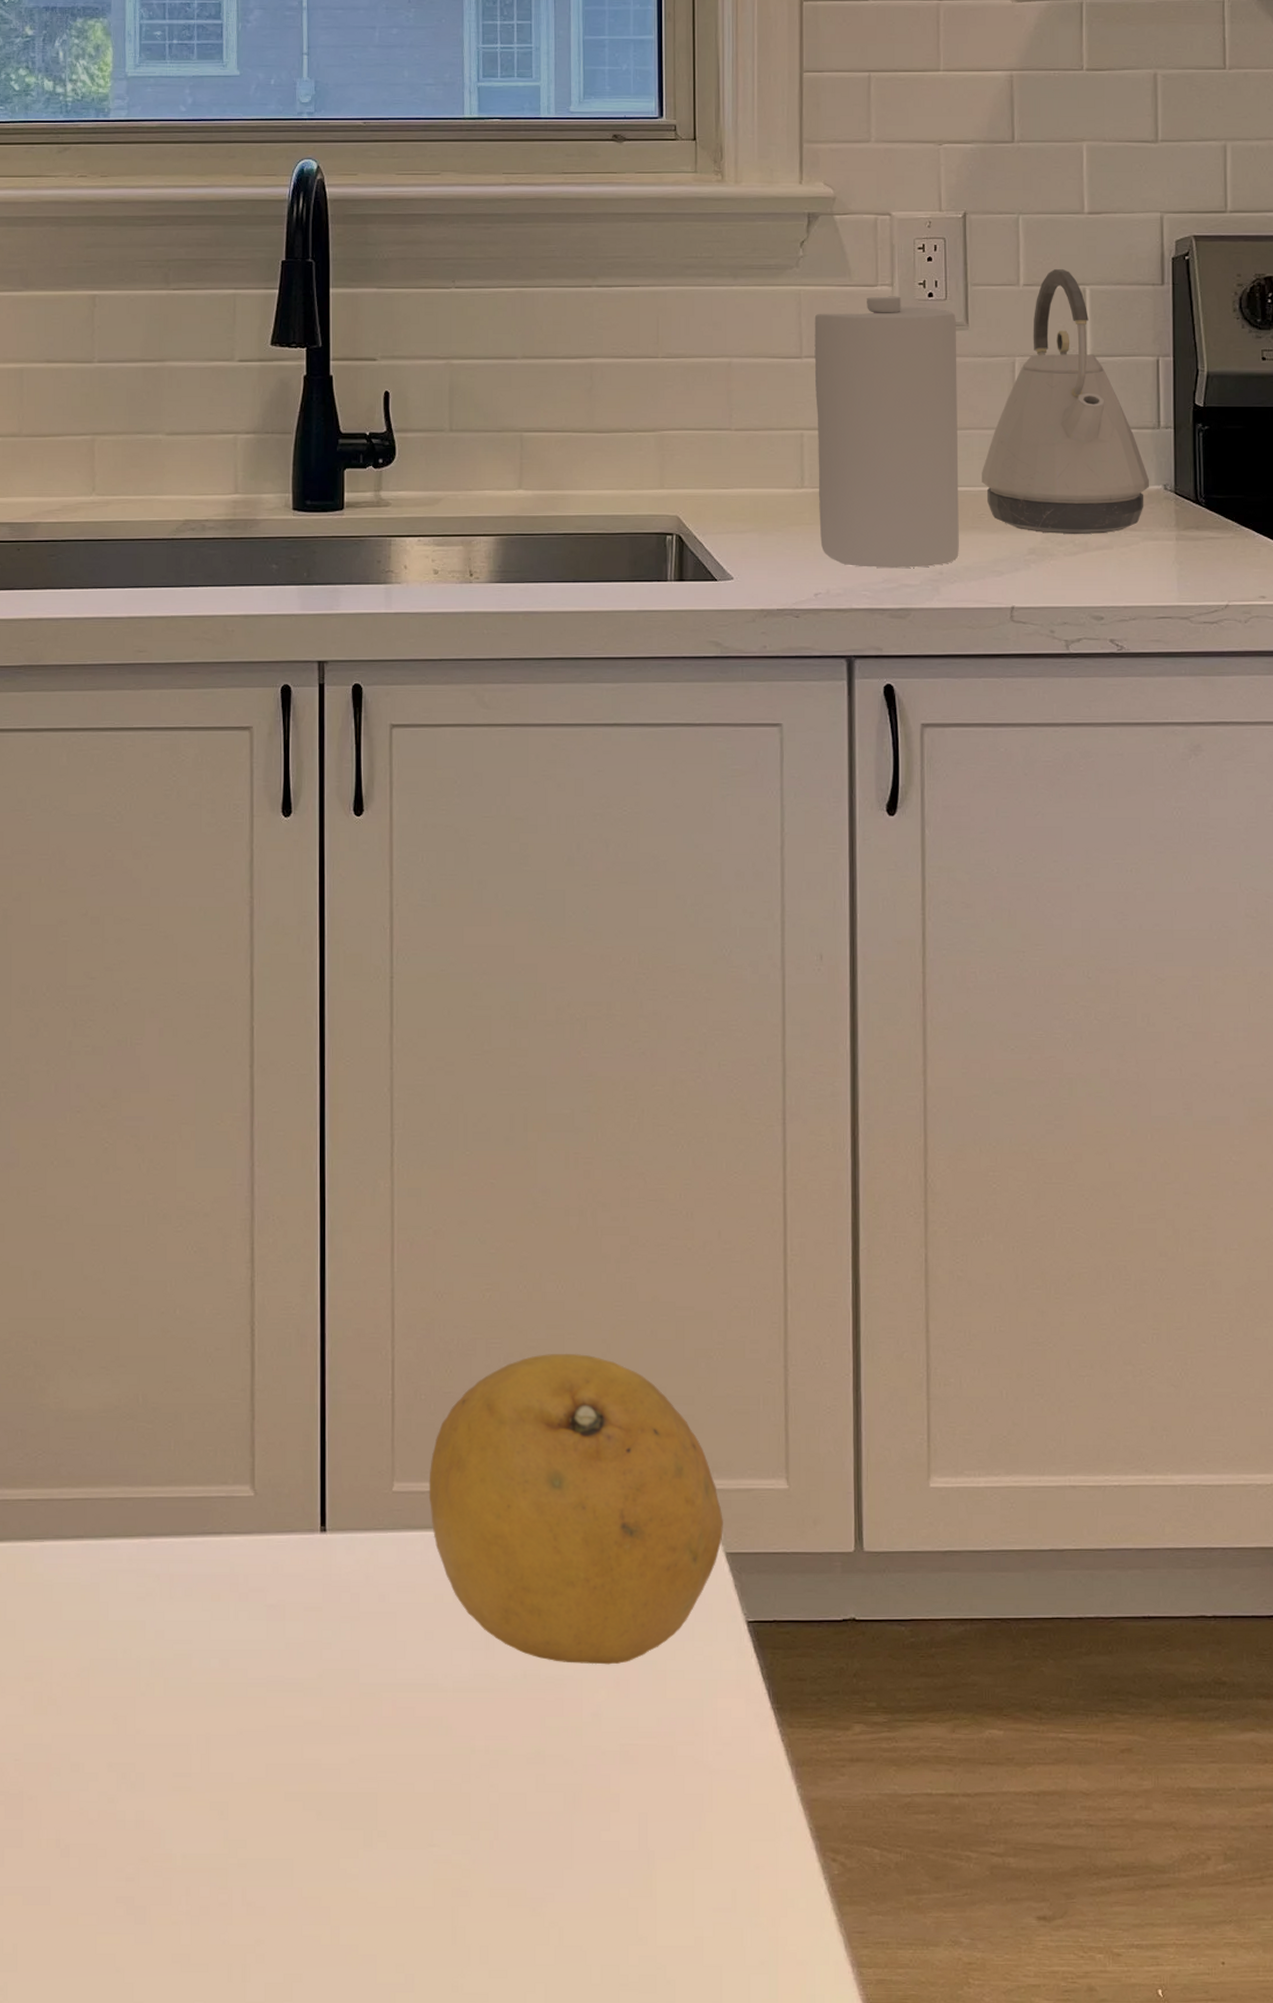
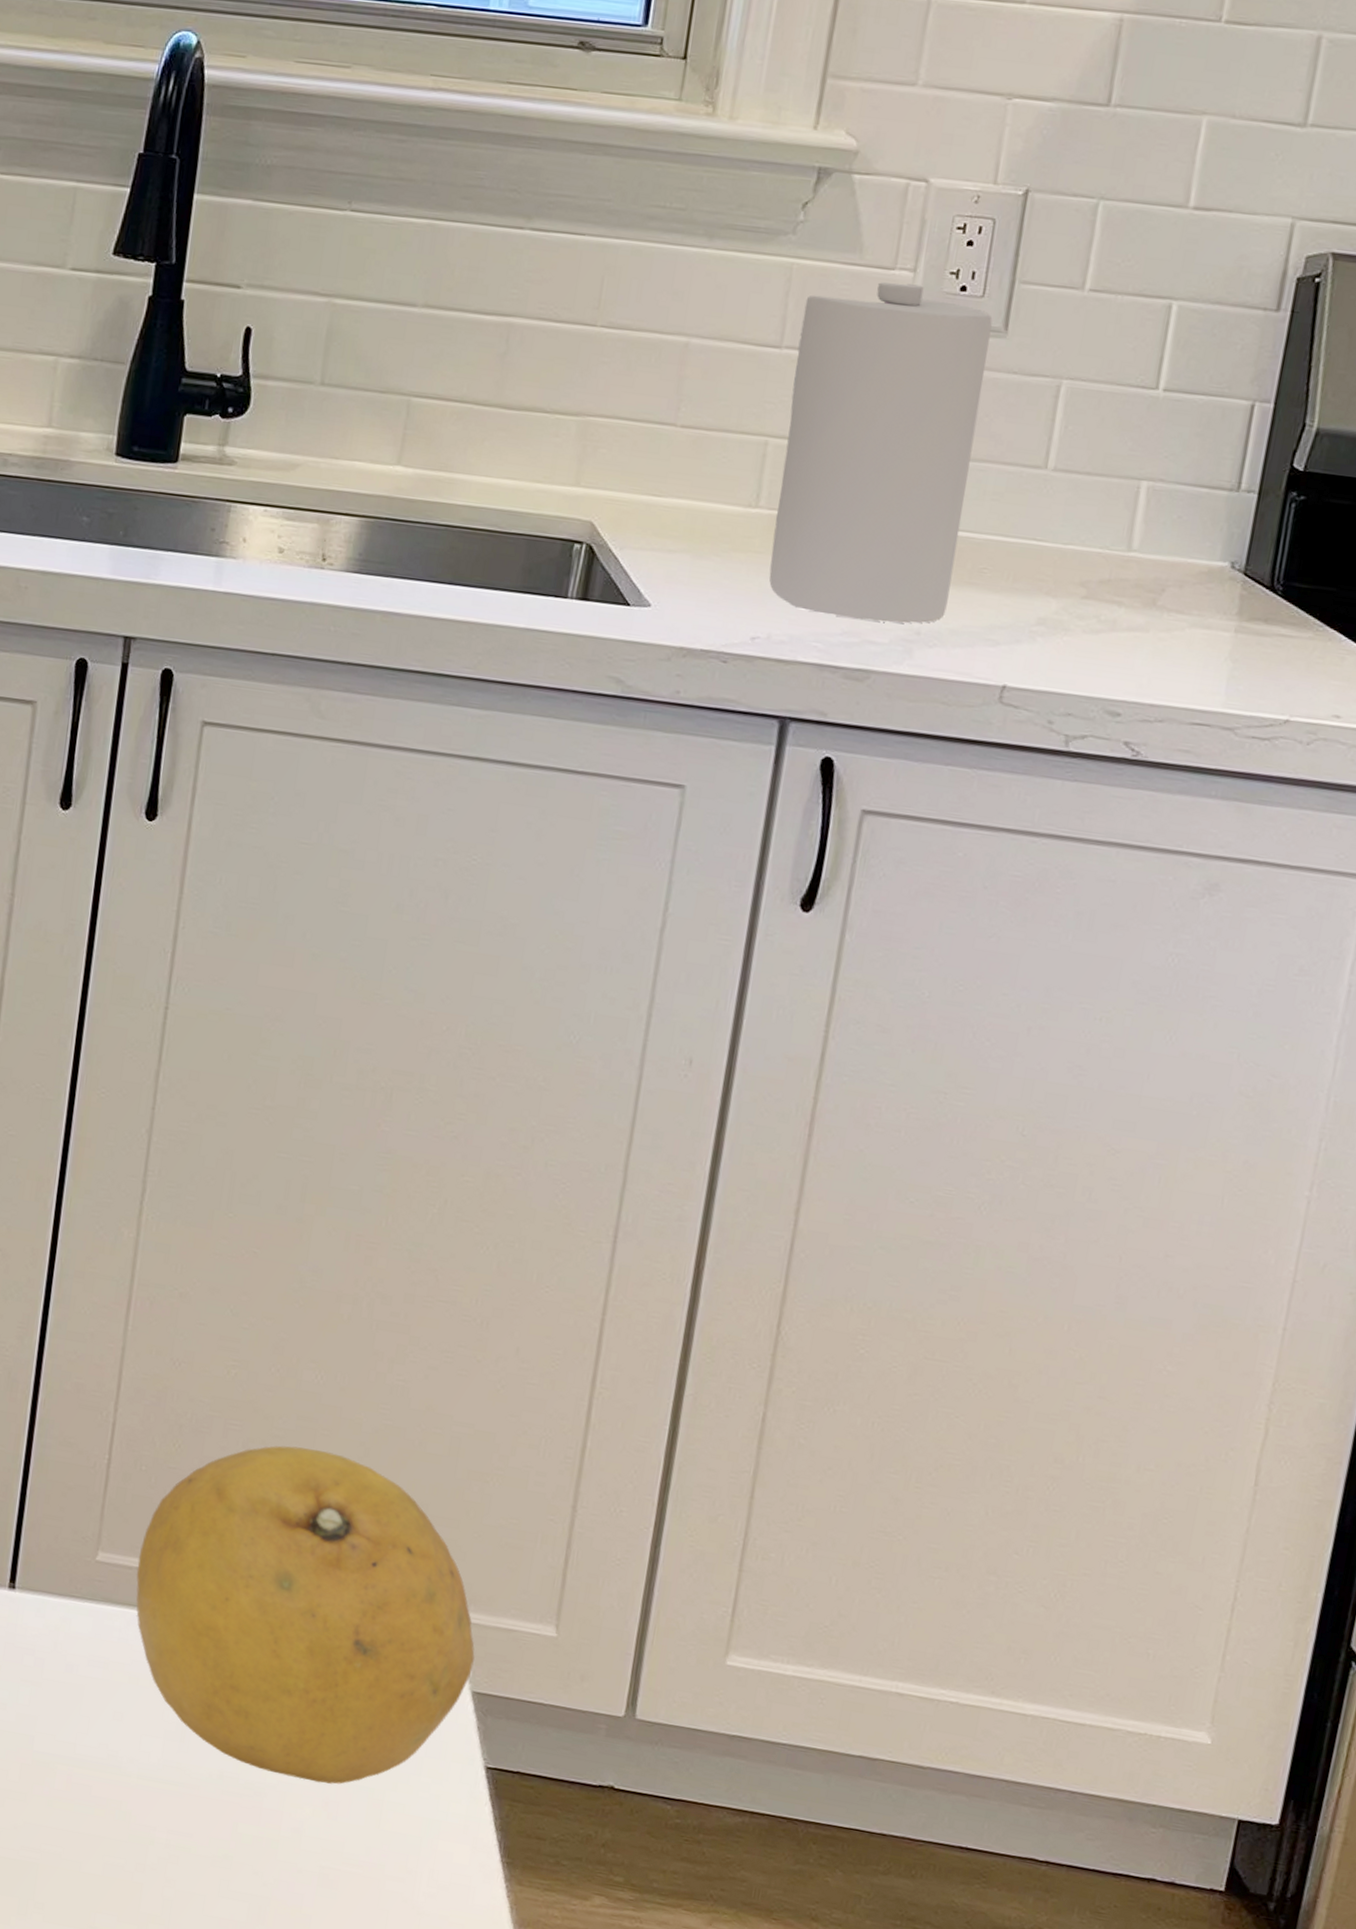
kettle: present [982,268,1150,535] -> none [990,274,1214,613]

